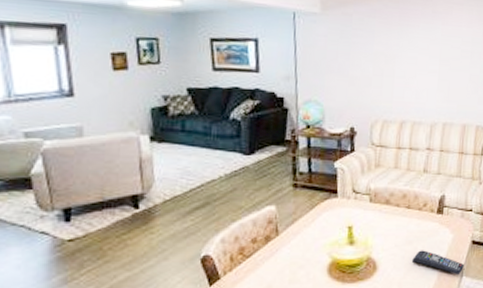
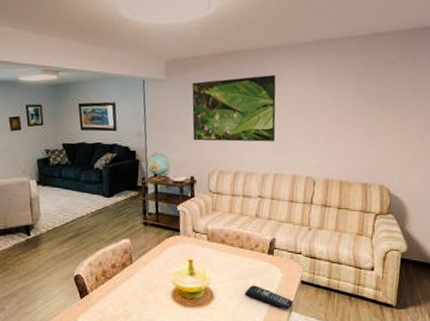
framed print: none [352,13,445,88] -> present [192,74,276,142]

